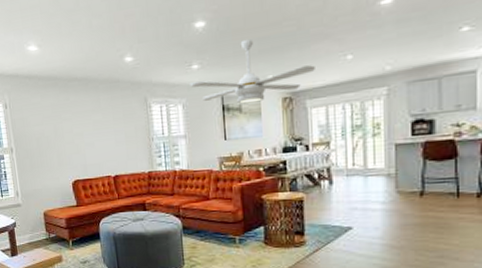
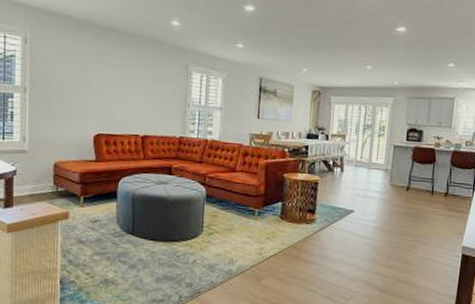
ceiling fan: present [190,39,315,104] -> none [232,32,342,90]

